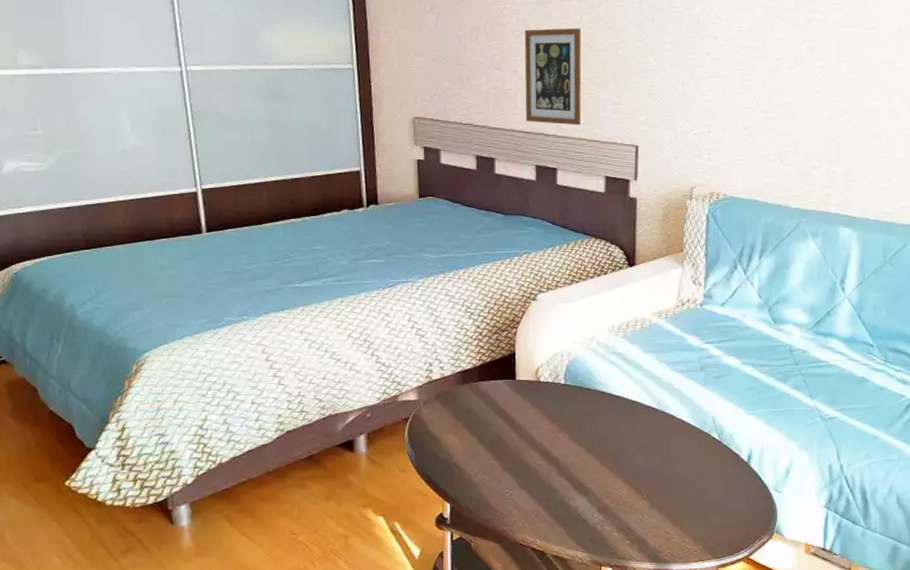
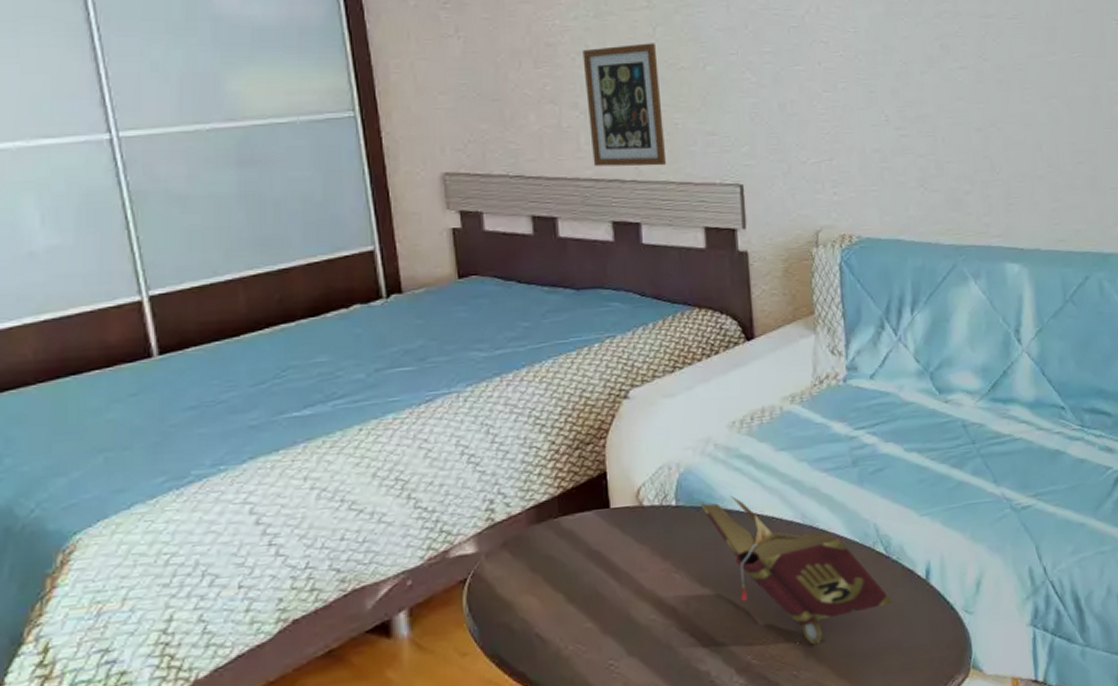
book: none [582,381,719,499] -> present [700,495,892,645]

